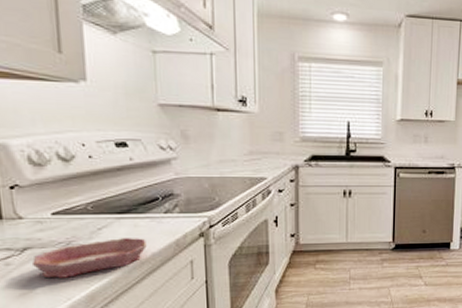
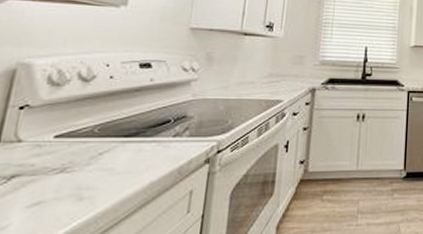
bowl: present [31,238,147,278] -> none [14,164,148,212]

